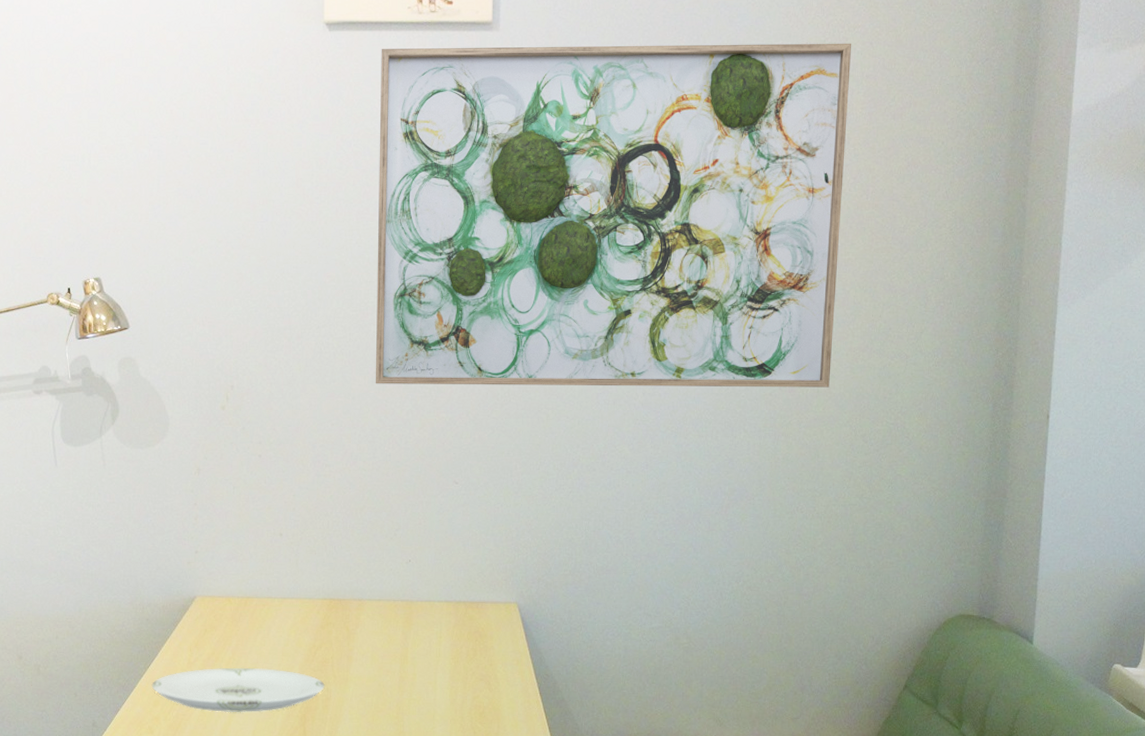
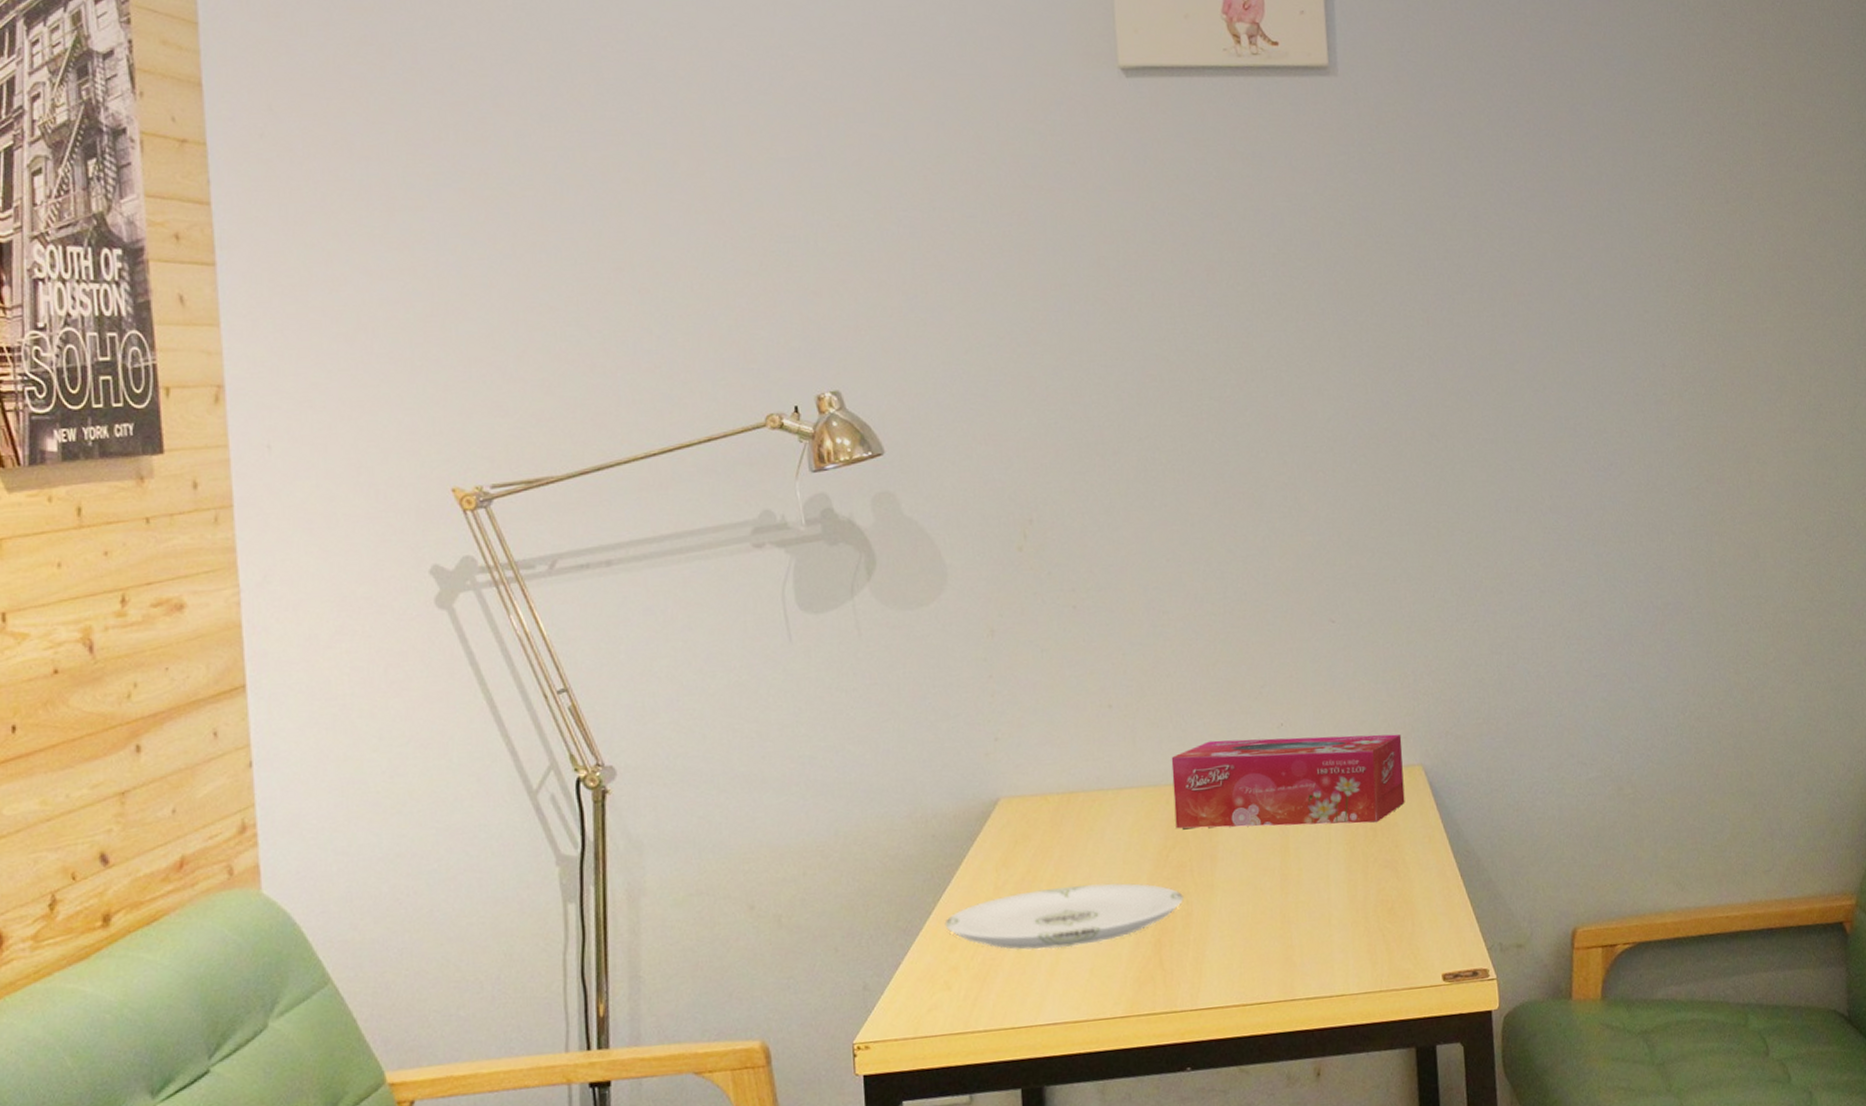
tissue box: none [323,568,503,645] -> present [1171,734,1405,829]
wall art: present [375,43,852,388] -> none [1194,87,1762,506]

